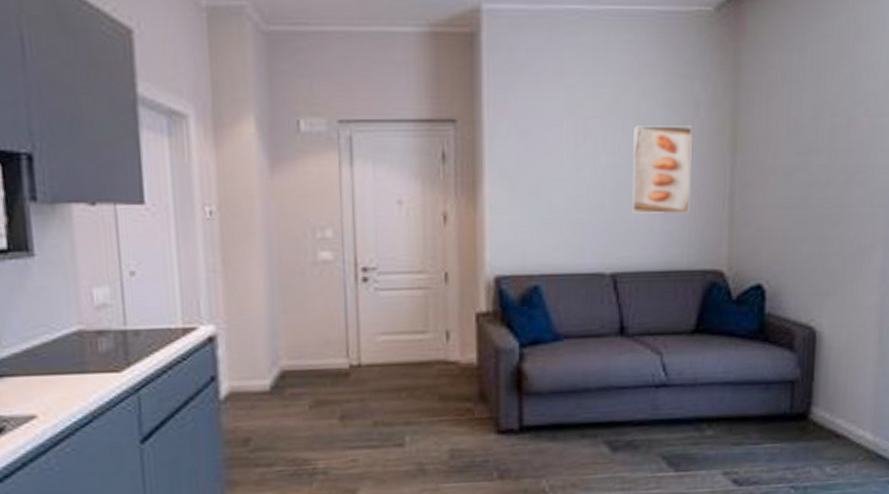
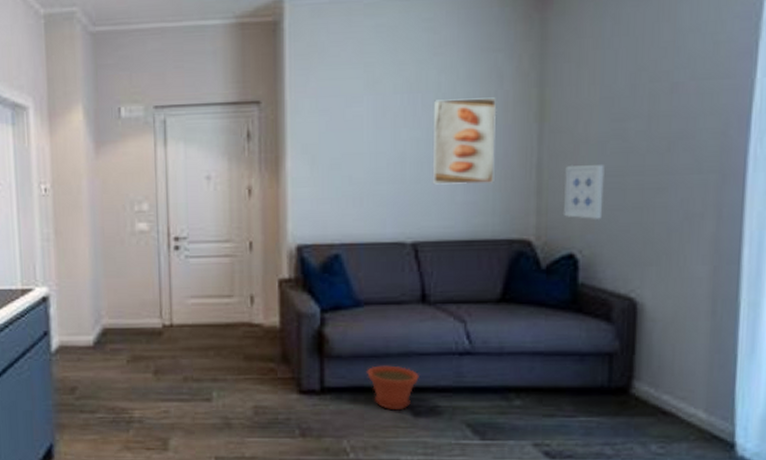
plant pot: none [566,400,617,447] -> present [367,365,419,411]
wall art: none [752,196,790,251] -> present [563,164,604,220]

